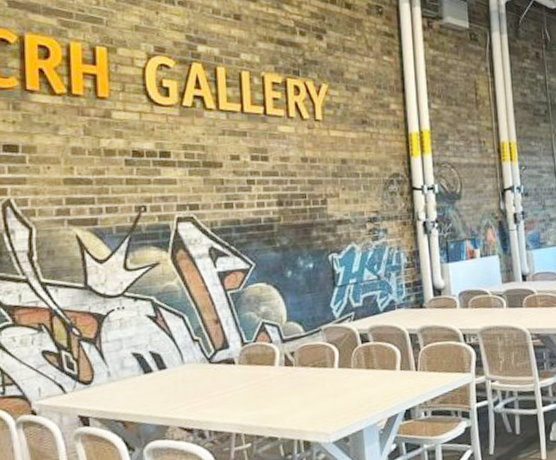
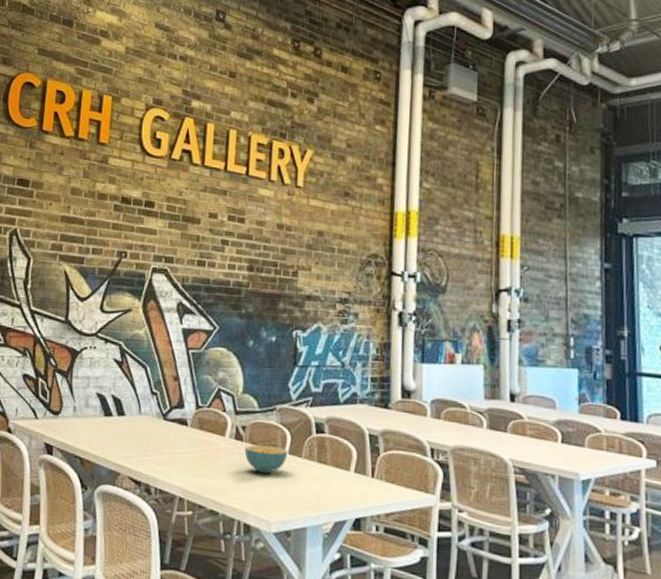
cereal bowl: none [295,363,338,391] -> present [244,444,289,474]

